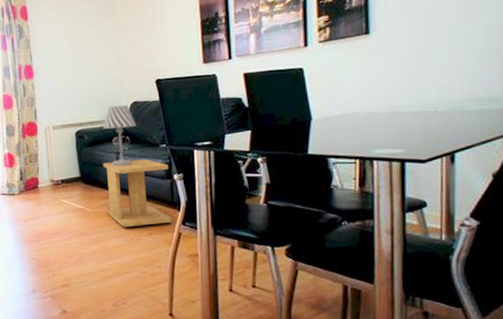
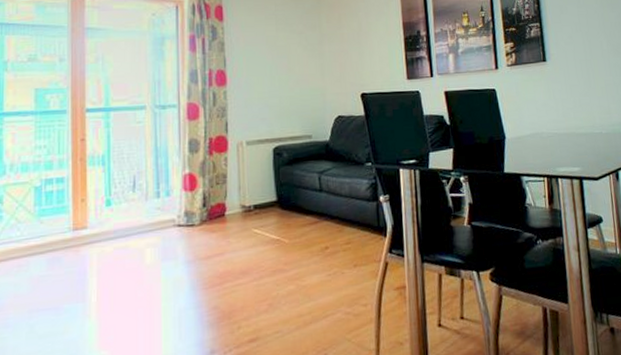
table lamp: present [102,104,137,167] -> none [304,119,342,188]
side table: present [103,159,173,227] -> none [303,179,379,259]

